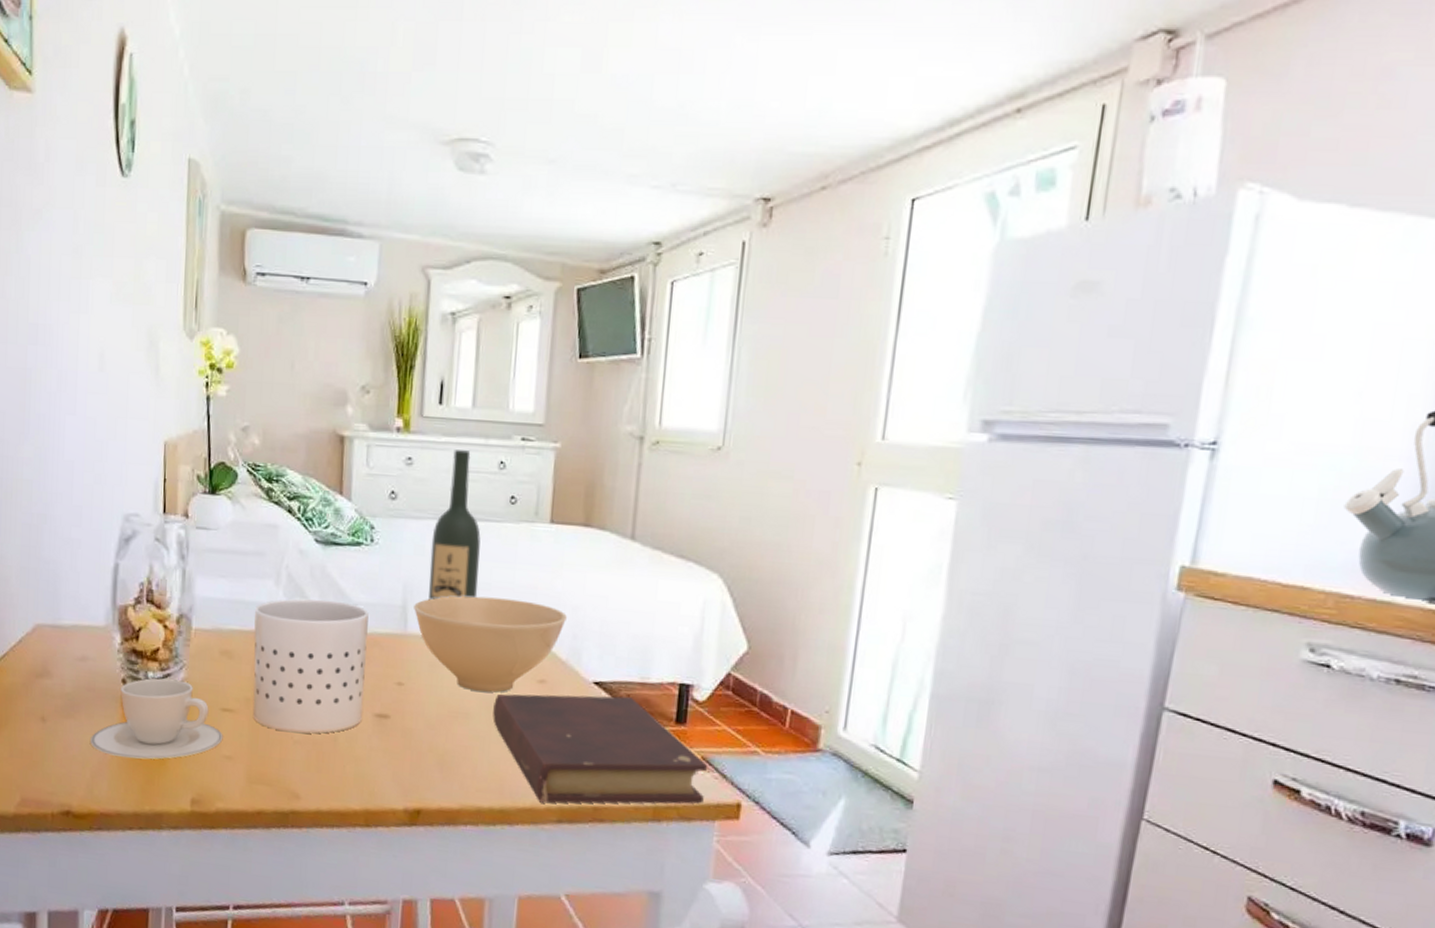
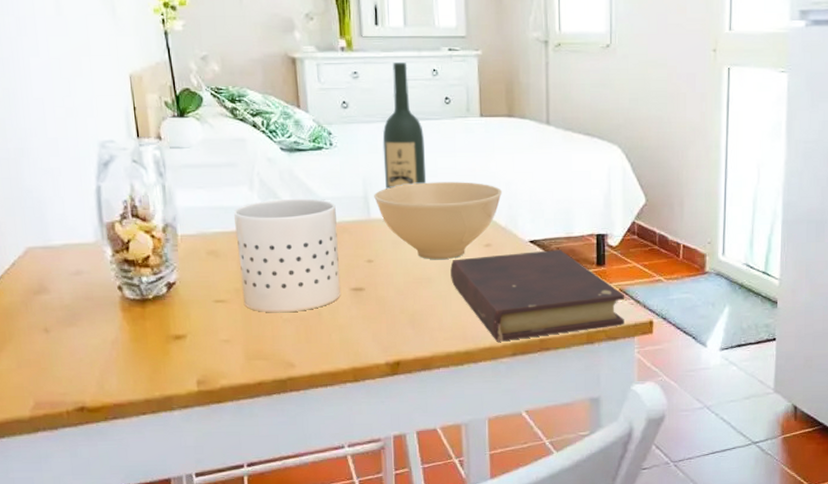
cup: present [91,678,223,760] -> none [95,281,219,353]

